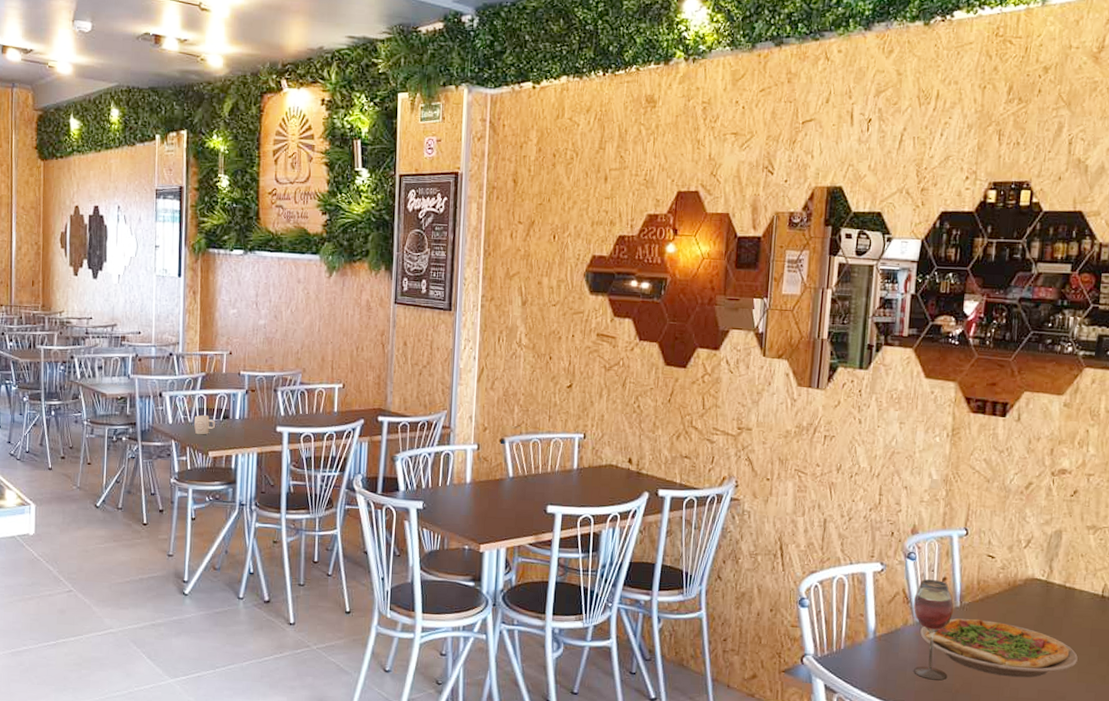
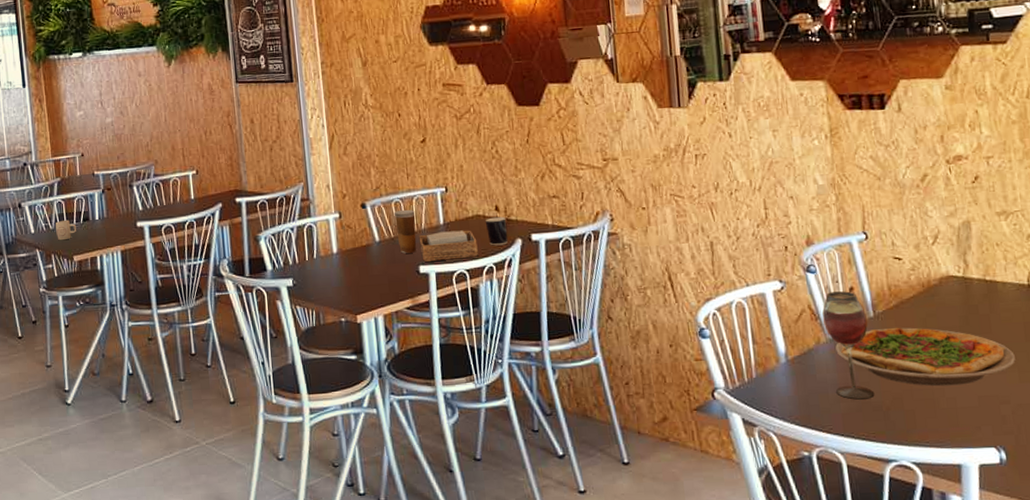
beverage cup: none [530,449,551,492] -> present [394,209,417,254]
napkin holder: none [550,475,606,505] -> present [418,230,478,262]
mug: none [616,468,638,497] -> present [485,216,509,246]

